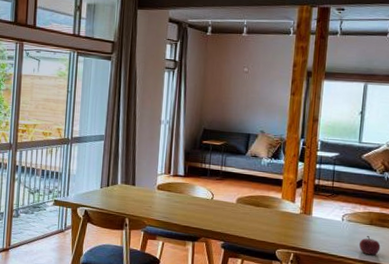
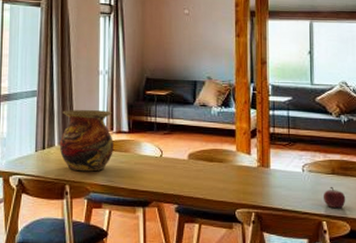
vase: none [121,153,171,208] -> present [59,110,113,172]

